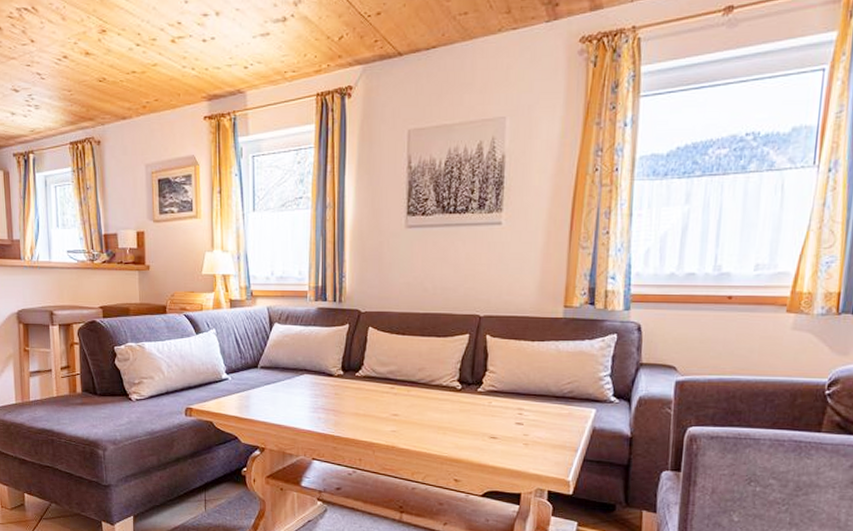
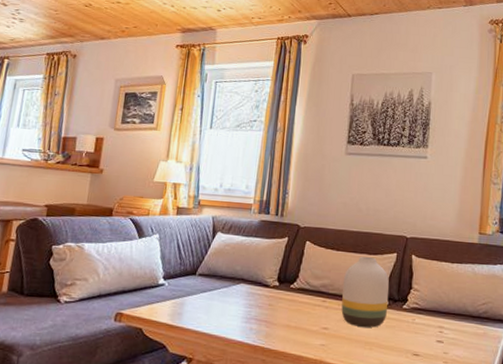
vase: none [411,339,462,412] -> present [341,256,390,328]

